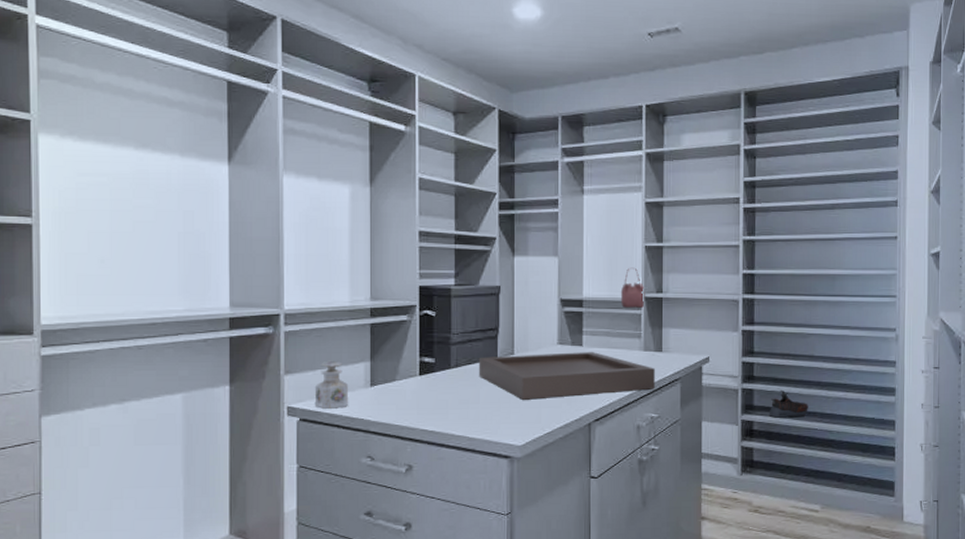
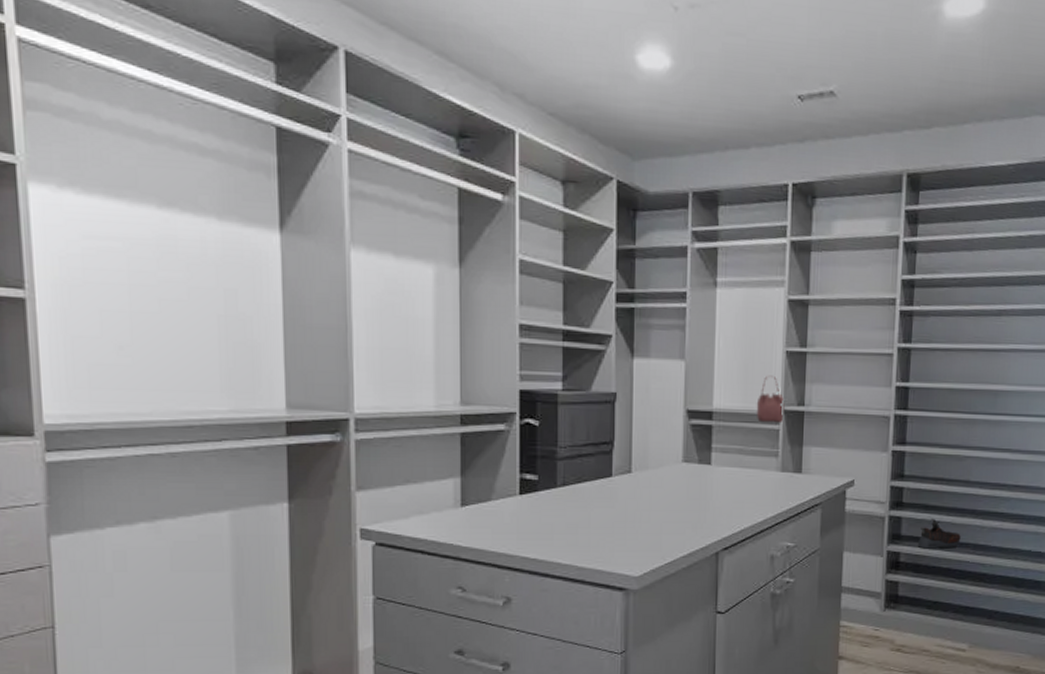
perfume bottle: present [314,360,349,410] -> none [393,475,435,533]
tray: present [478,351,655,400] -> none [589,470,793,525]

